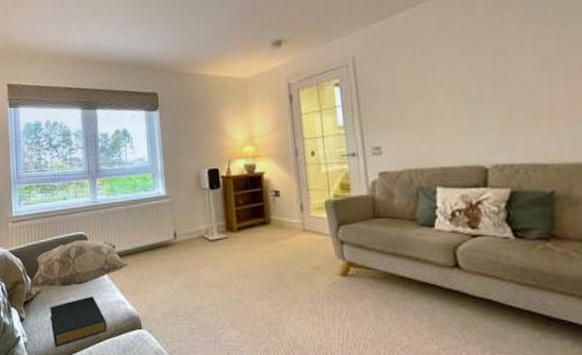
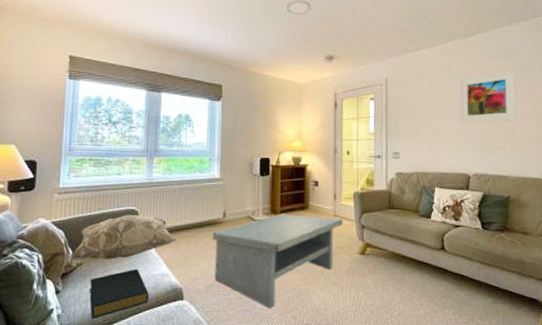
coffee table: none [164,231,315,340] -> present [212,213,343,309]
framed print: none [457,17,555,101] -> present [459,70,517,124]

